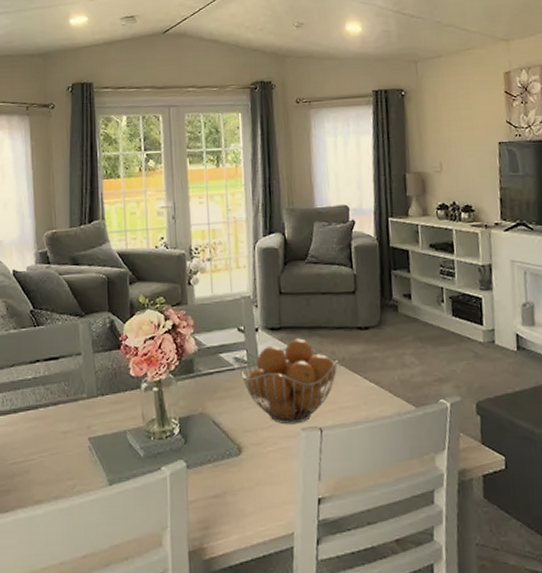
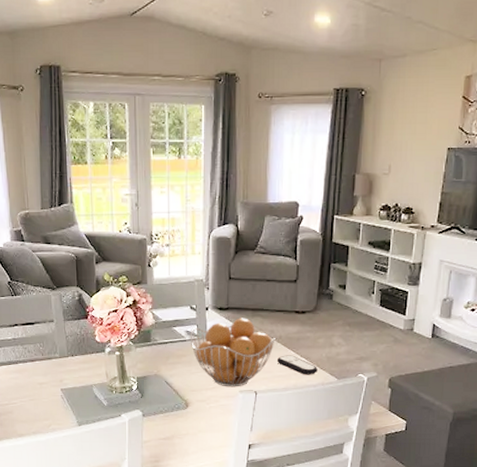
remote control: none [341,380,391,404] -> present [276,355,317,375]

